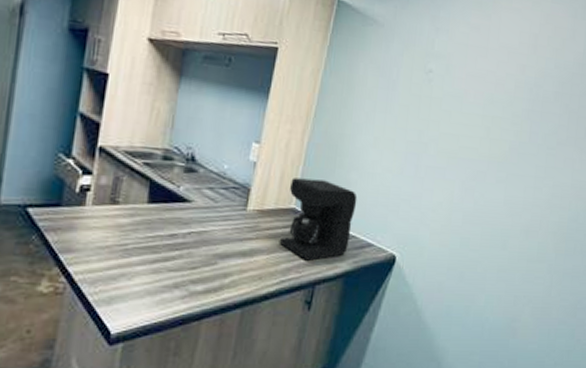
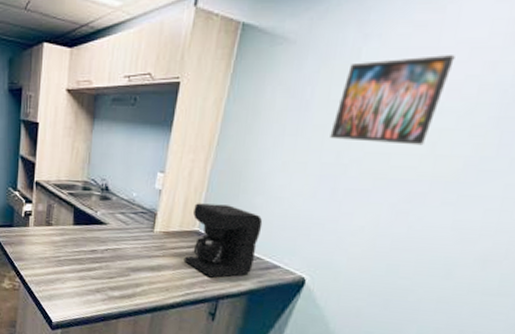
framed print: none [413,52,499,130] -> present [330,55,455,146]

